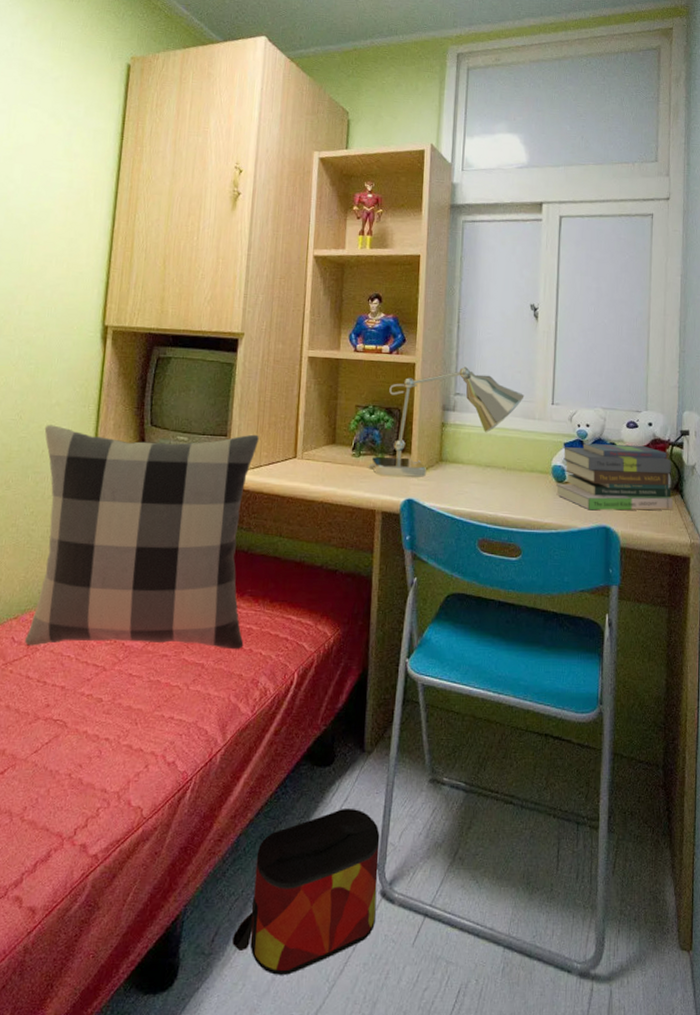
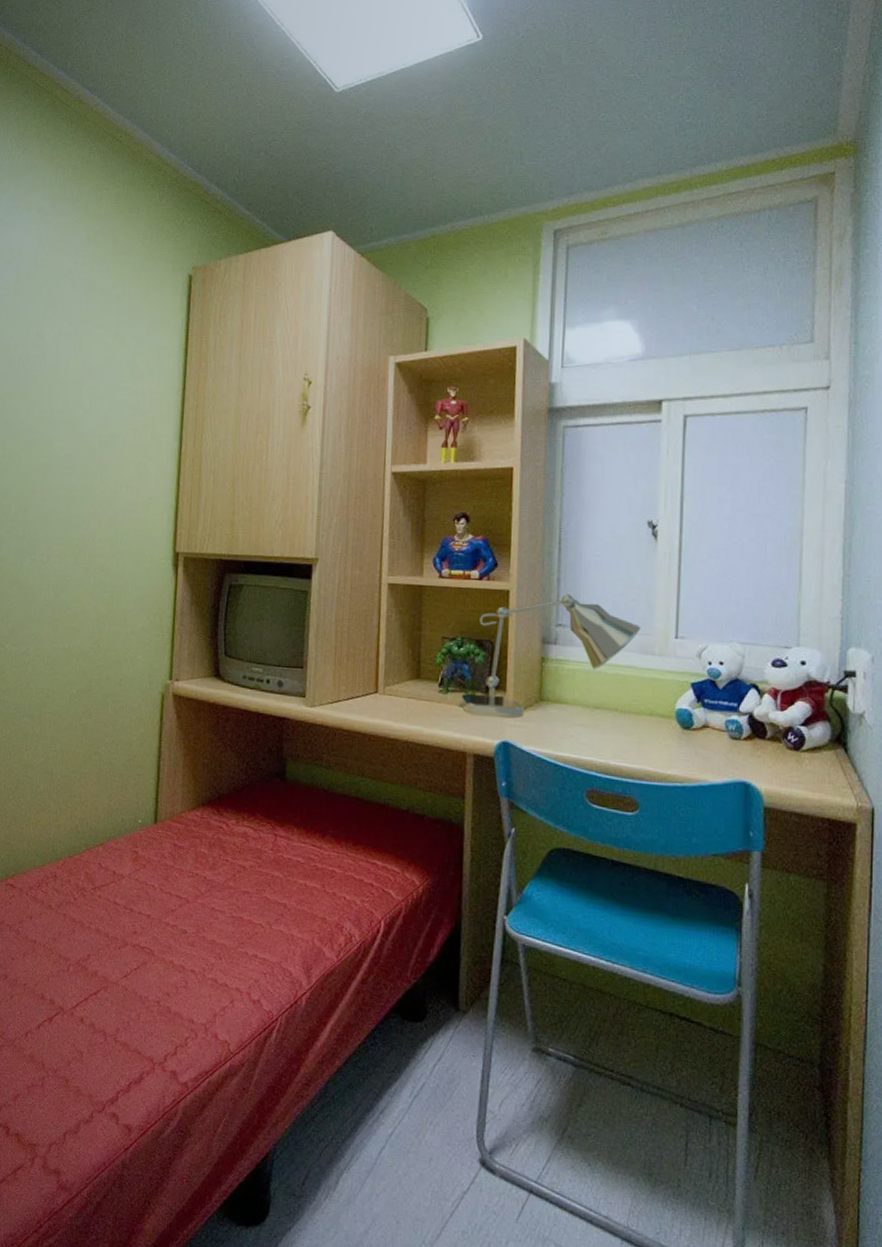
pillow: present [24,425,259,650] -> none [110,653,337,893]
bag: present [232,808,380,975] -> none [323,1067,478,1230]
books: present [556,443,673,511] -> none [681,684,833,767]

